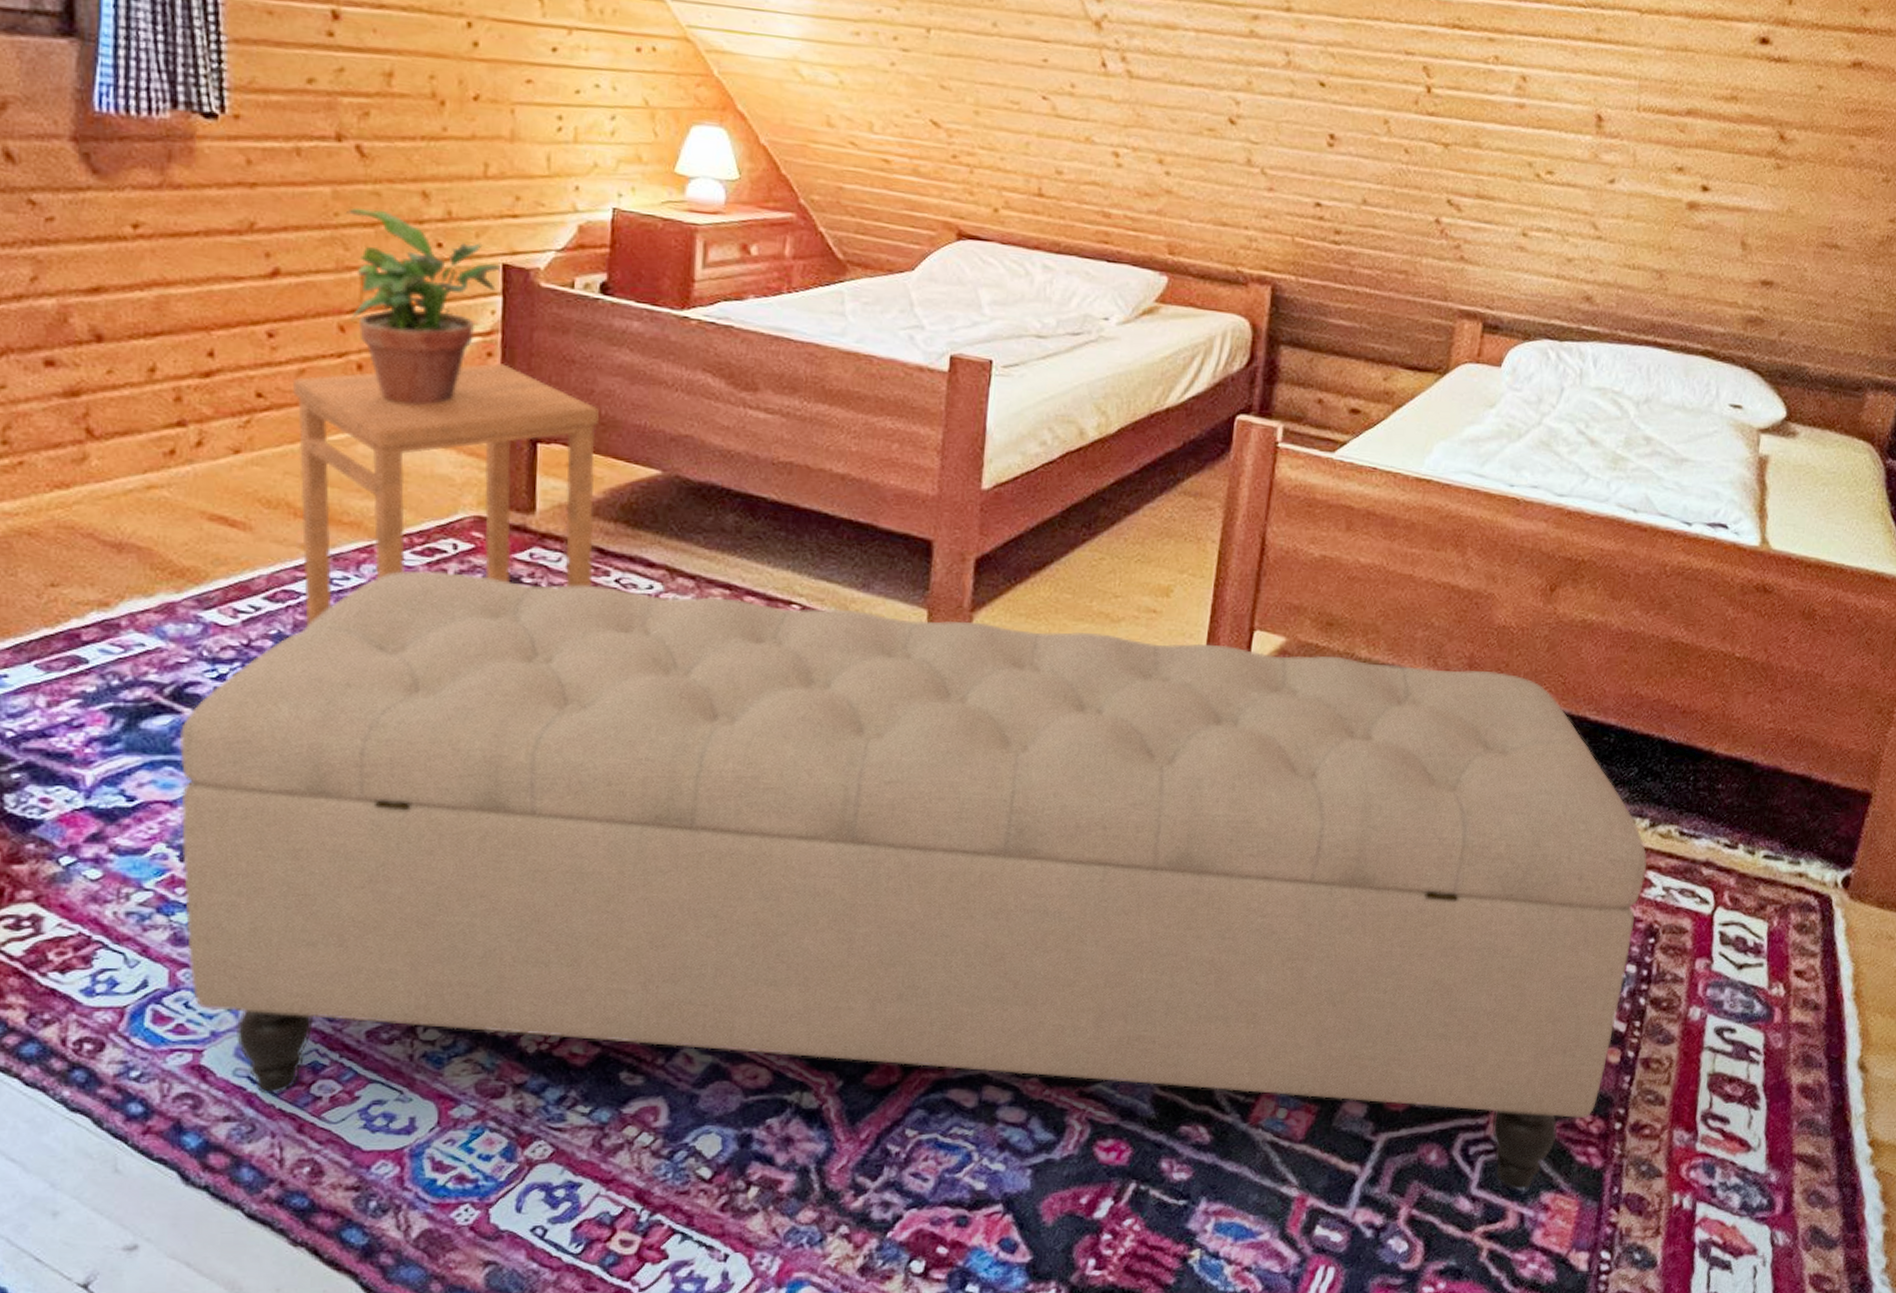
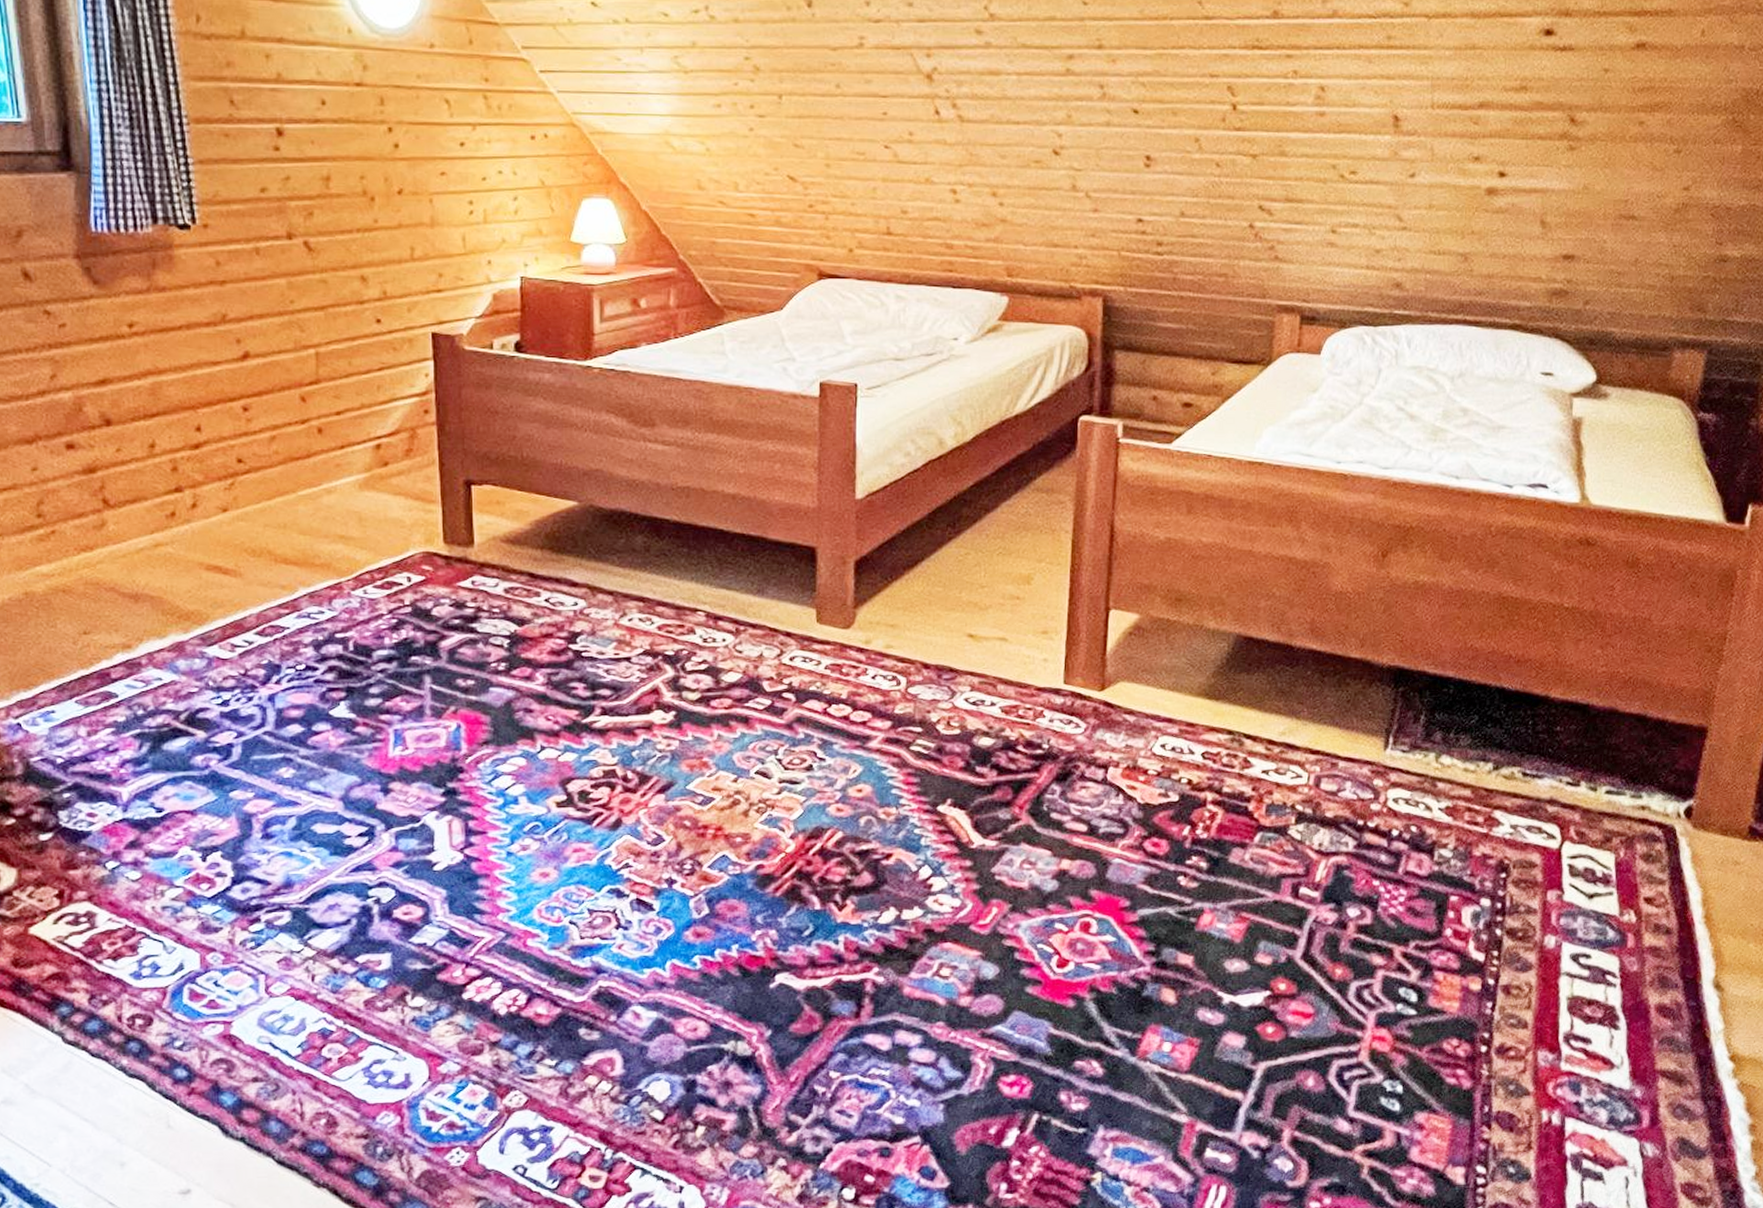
bench: present [179,570,1648,1192] -> none [194,602,1494,1113]
side table: present [291,363,599,626] -> none [266,419,526,655]
potted plant: present [346,208,500,406] -> none [300,295,430,460]

